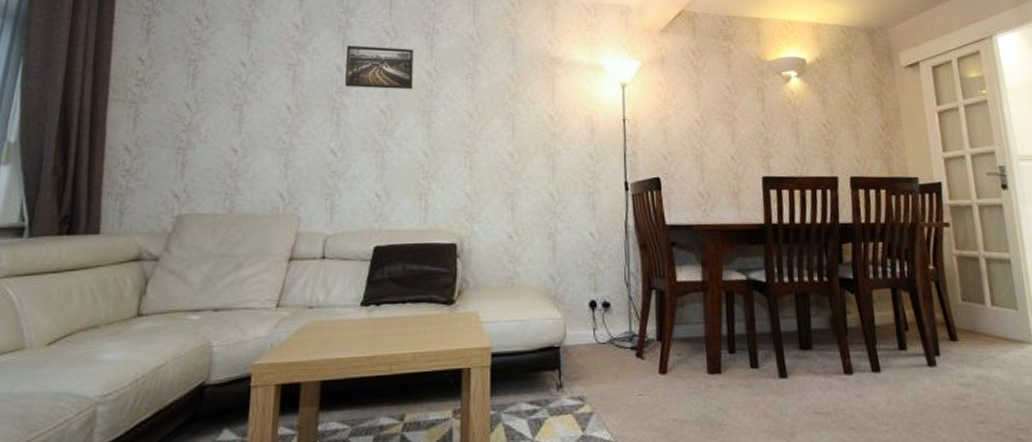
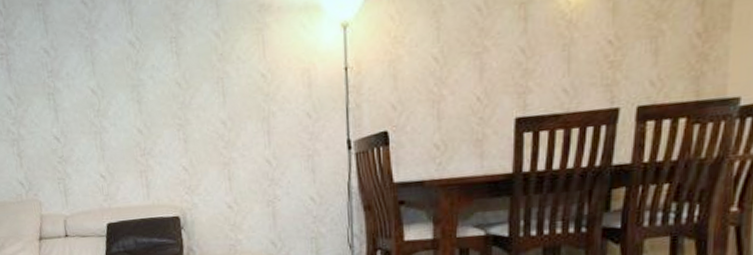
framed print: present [345,46,415,90] -> none [49,18,119,70]

